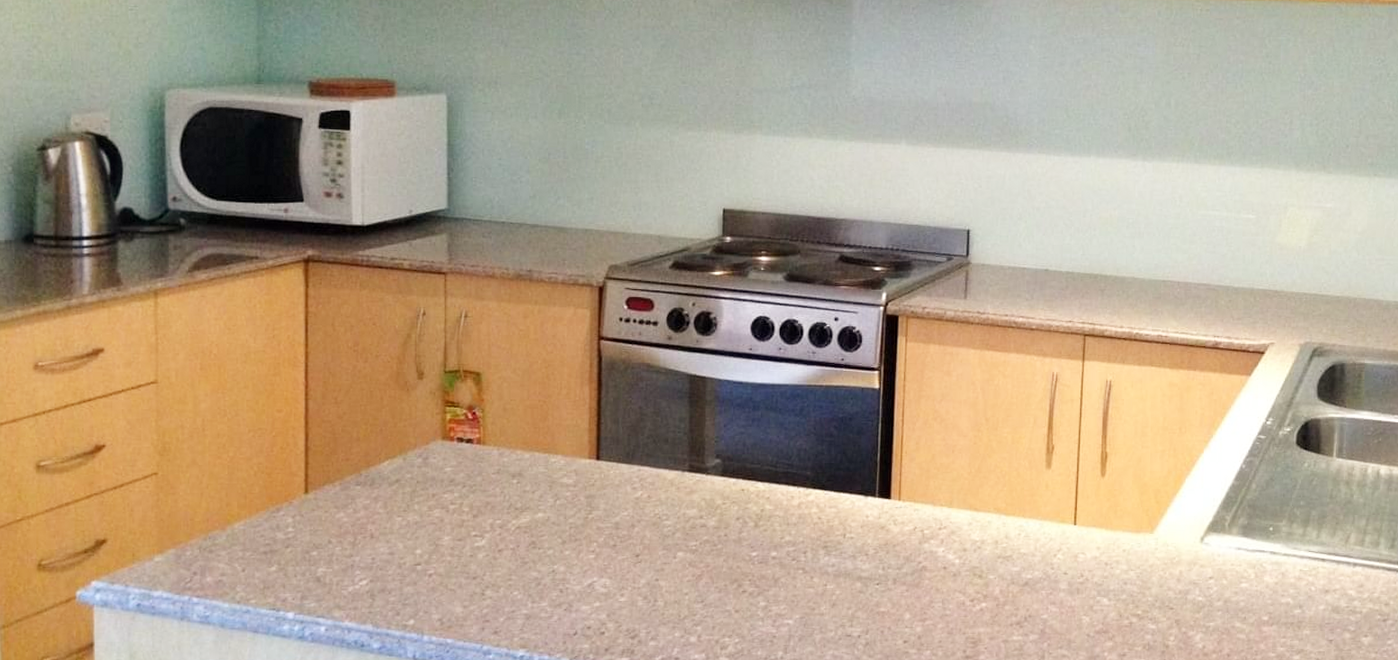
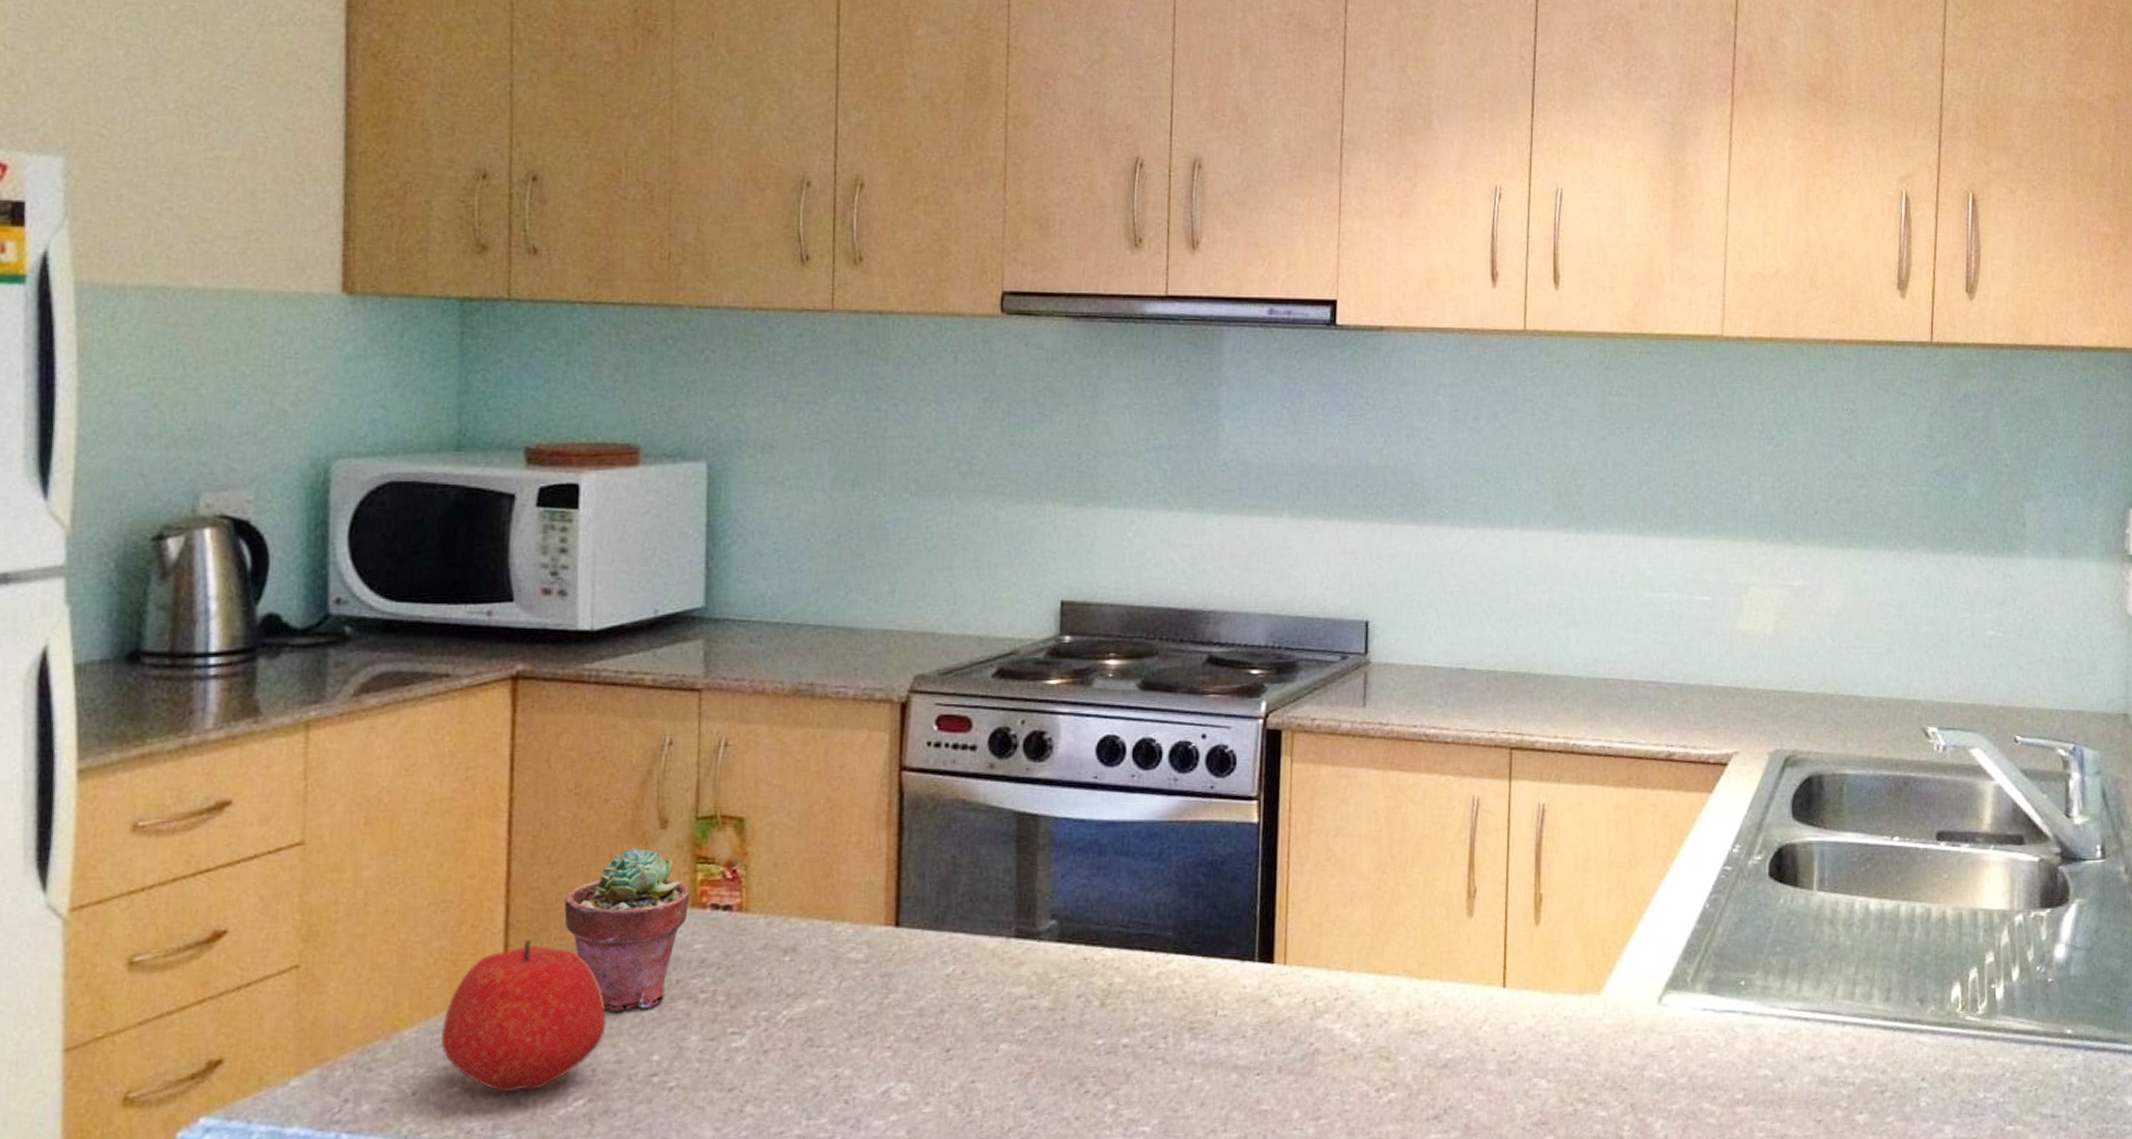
apple: none [261,460,382,573] -> present [440,940,606,1093]
potted succulent: none [348,393,441,516] -> present [564,847,690,1012]

